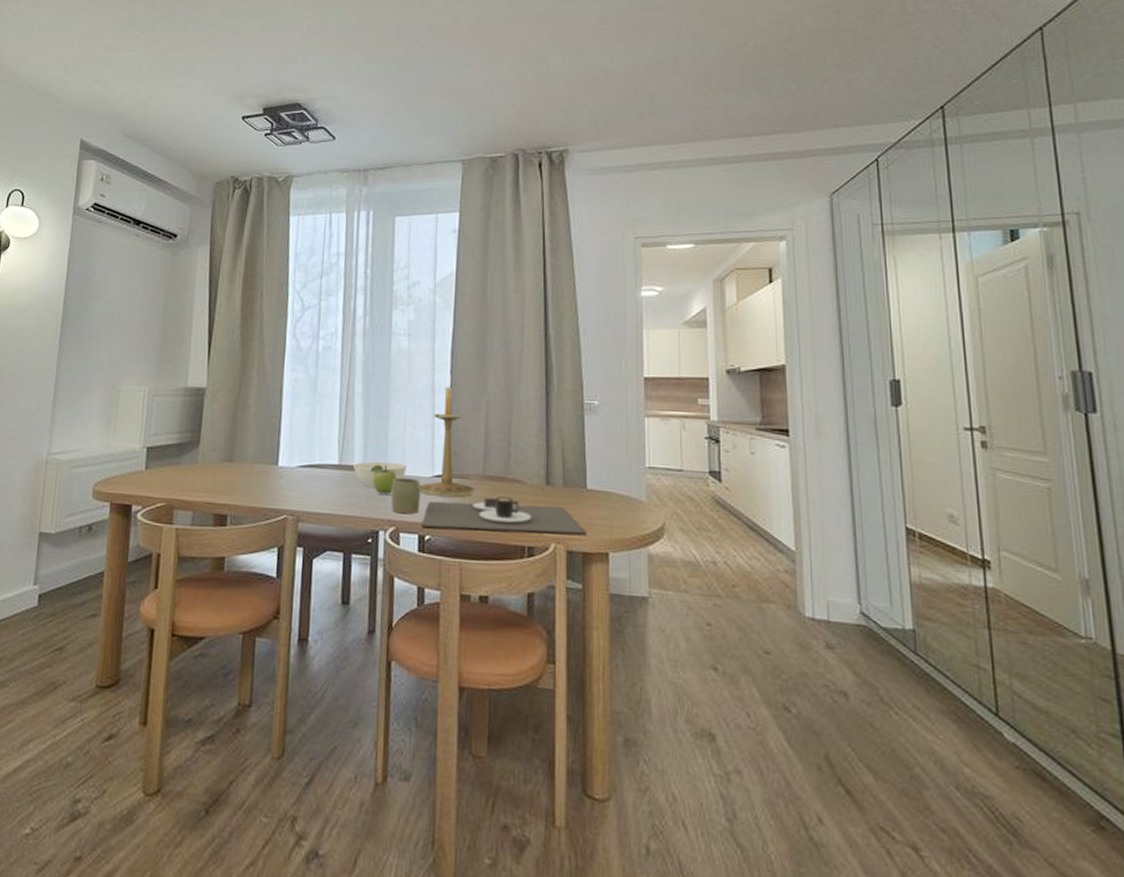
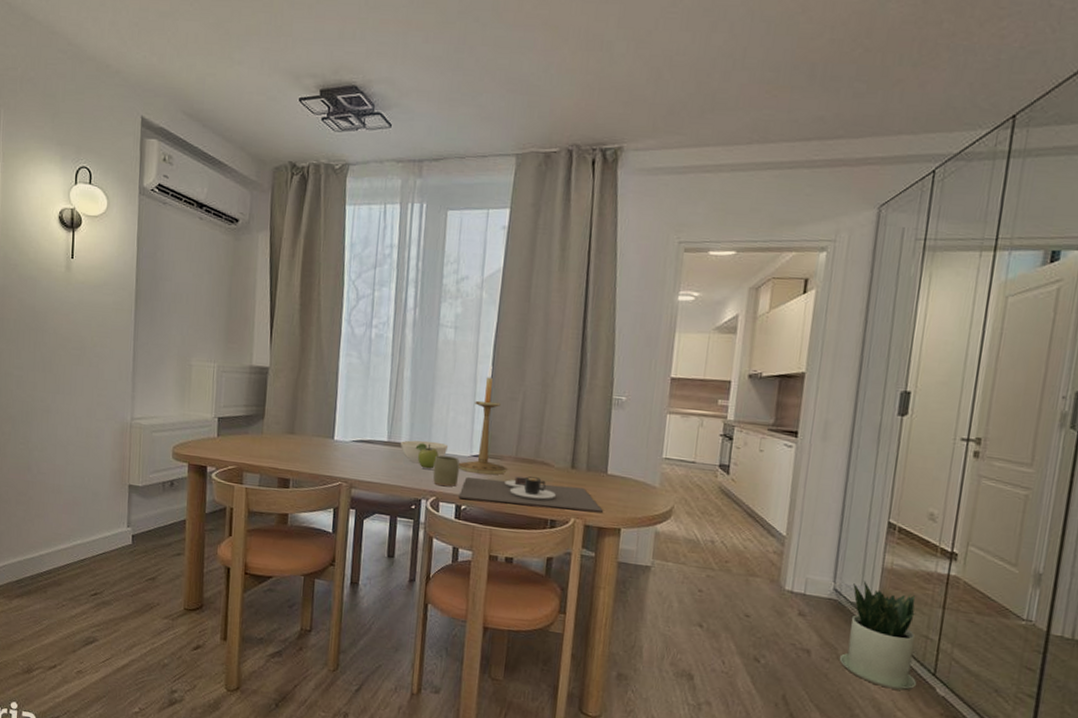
planter: none [881,600,980,739] -> present [839,580,917,691]

